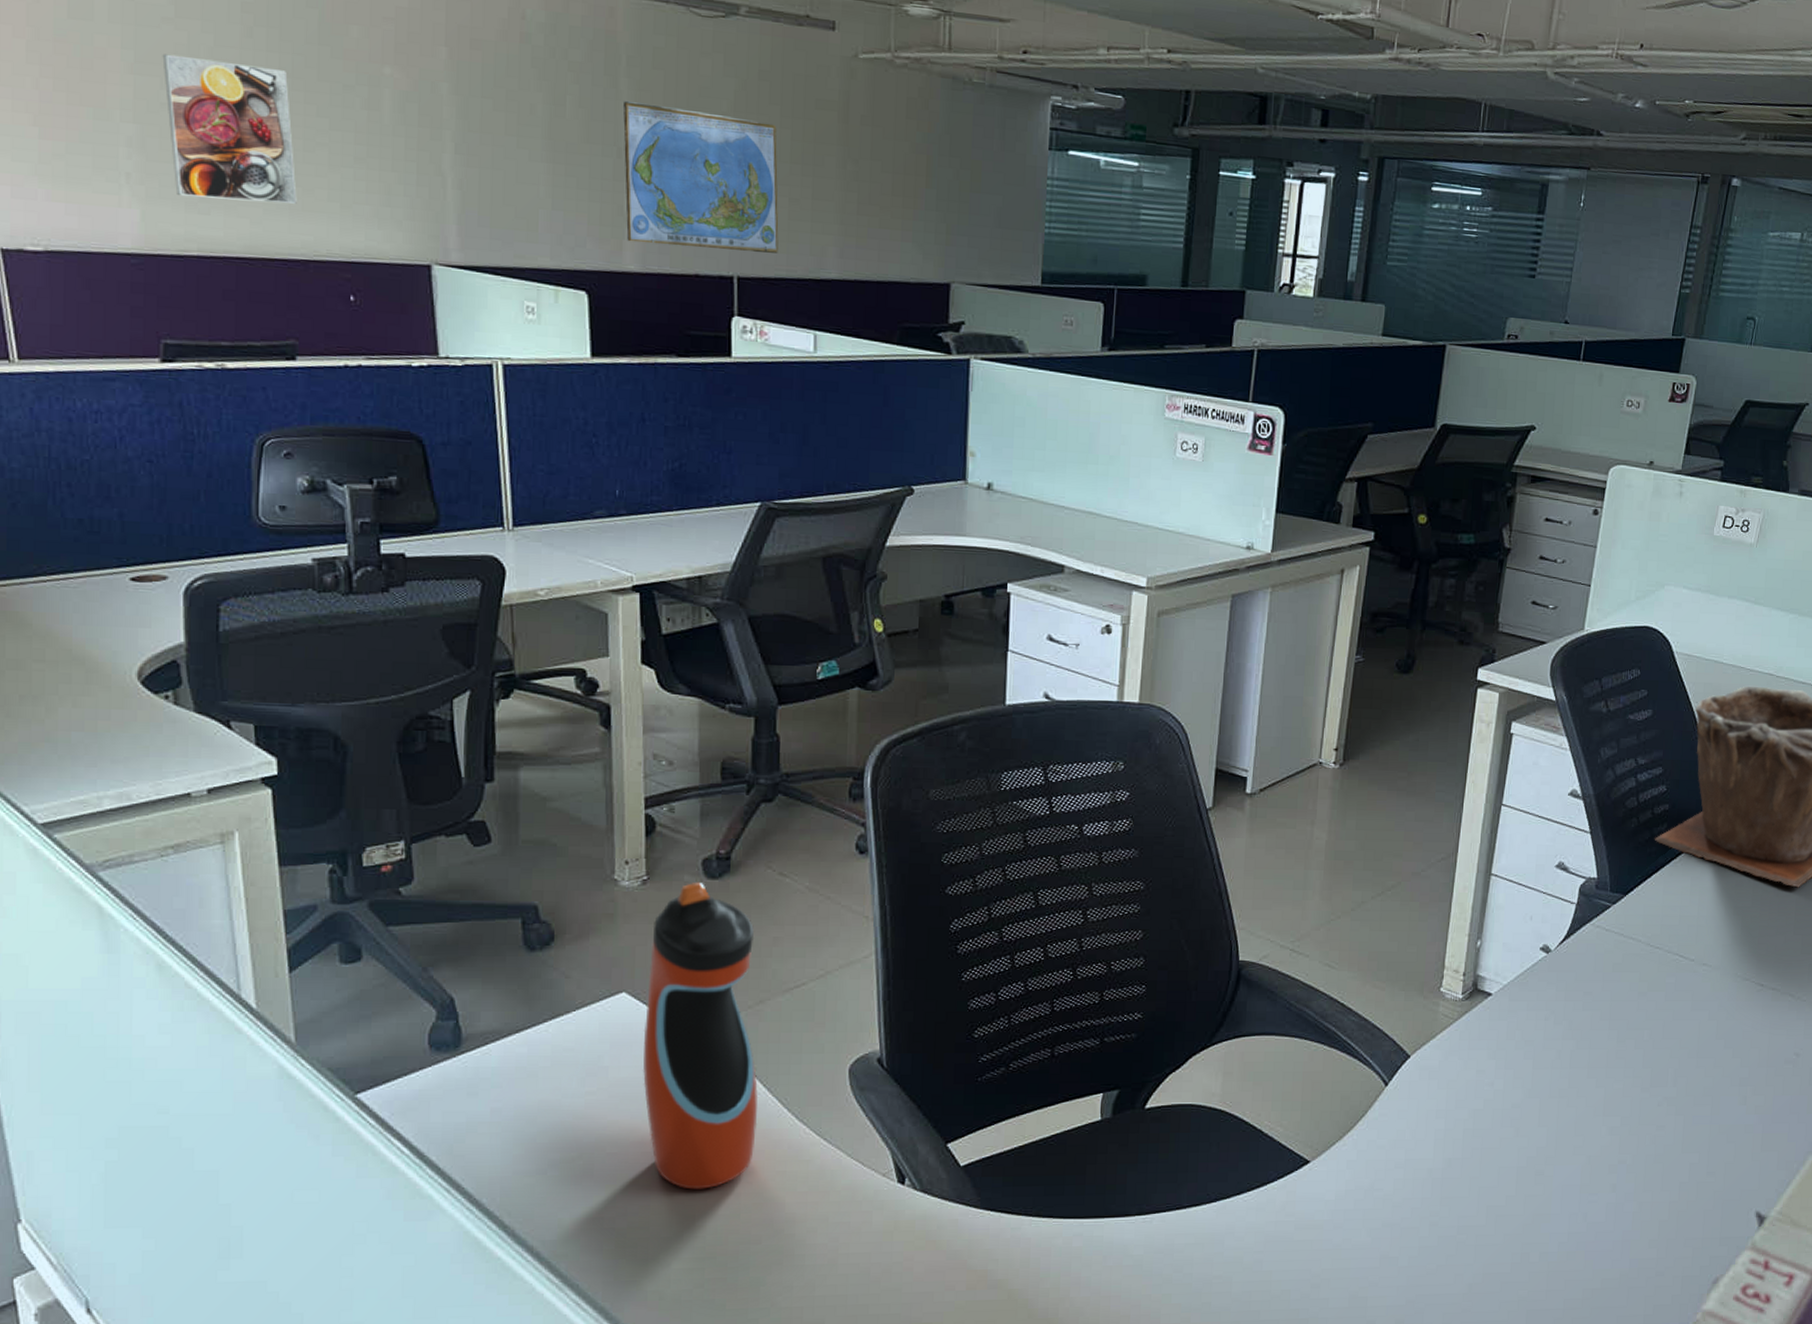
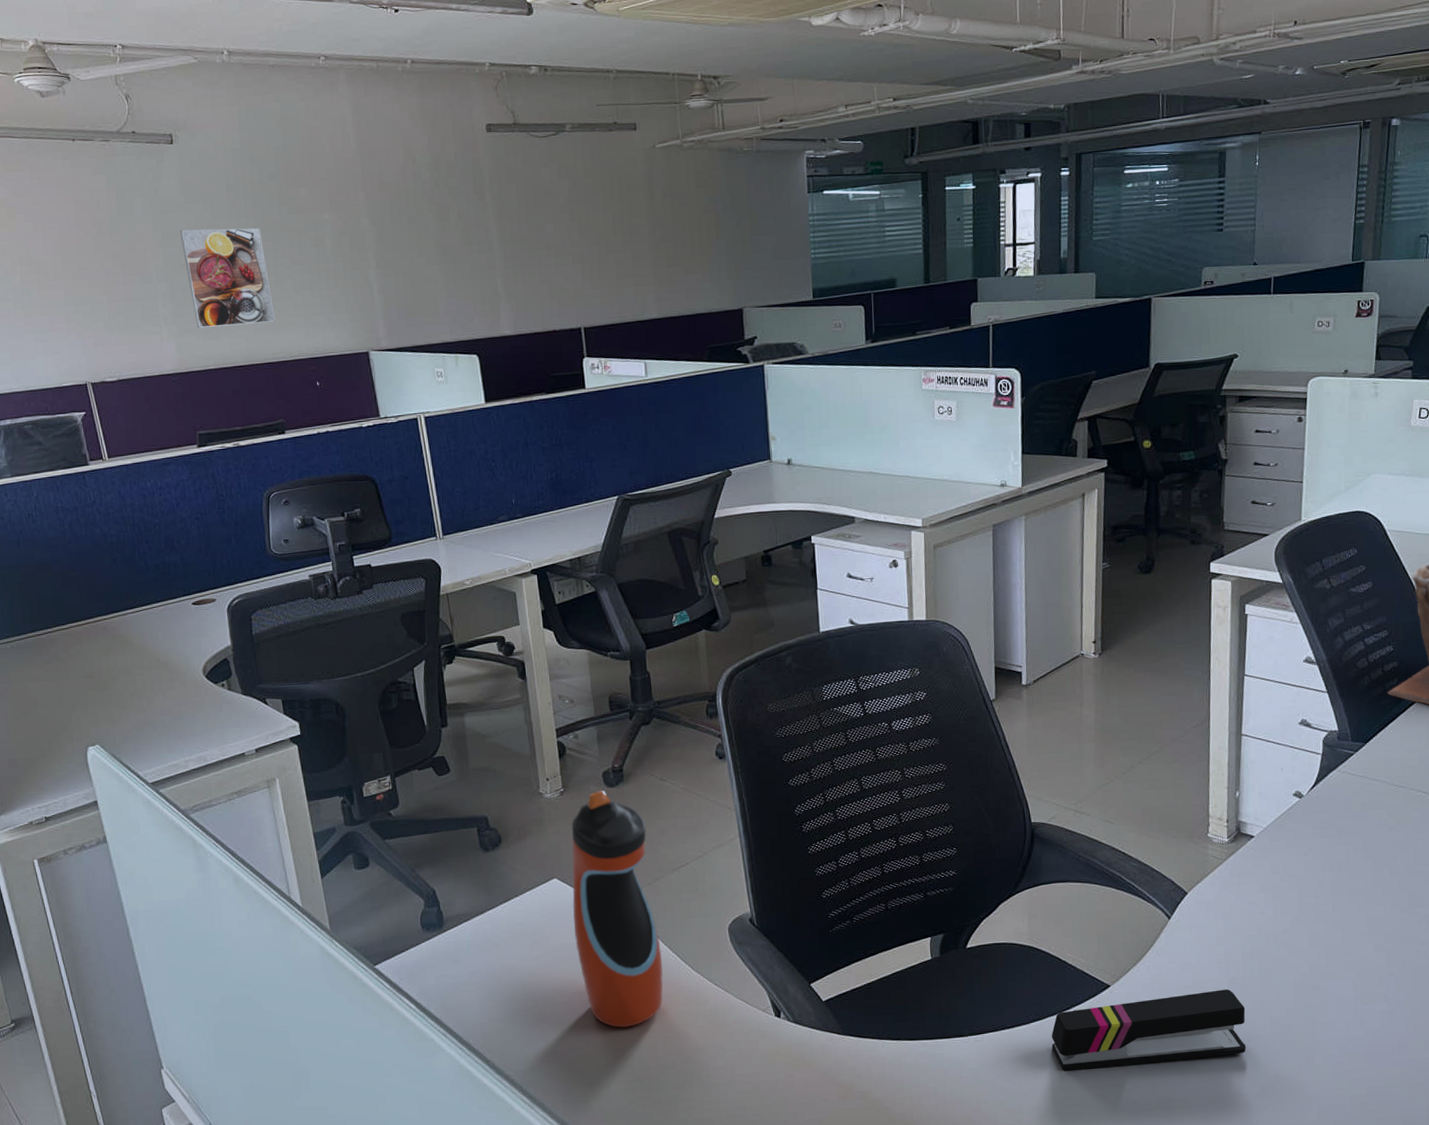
world map: present [622,101,779,253] -> none [489,208,612,313]
stapler: none [1233,1171,1460,1262] -> present [1051,989,1246,1072]

